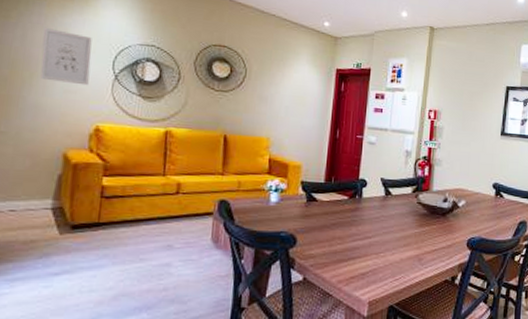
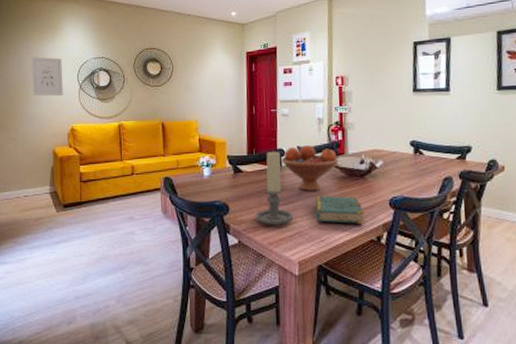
candle holder: none [325,180,369,263] -> present [255,151,294,226]
fruit bowl: none [362,177,422,227] -> present [281,144,339,191]
book: none [392,231,442,264] -> present [315,195,365,225]

